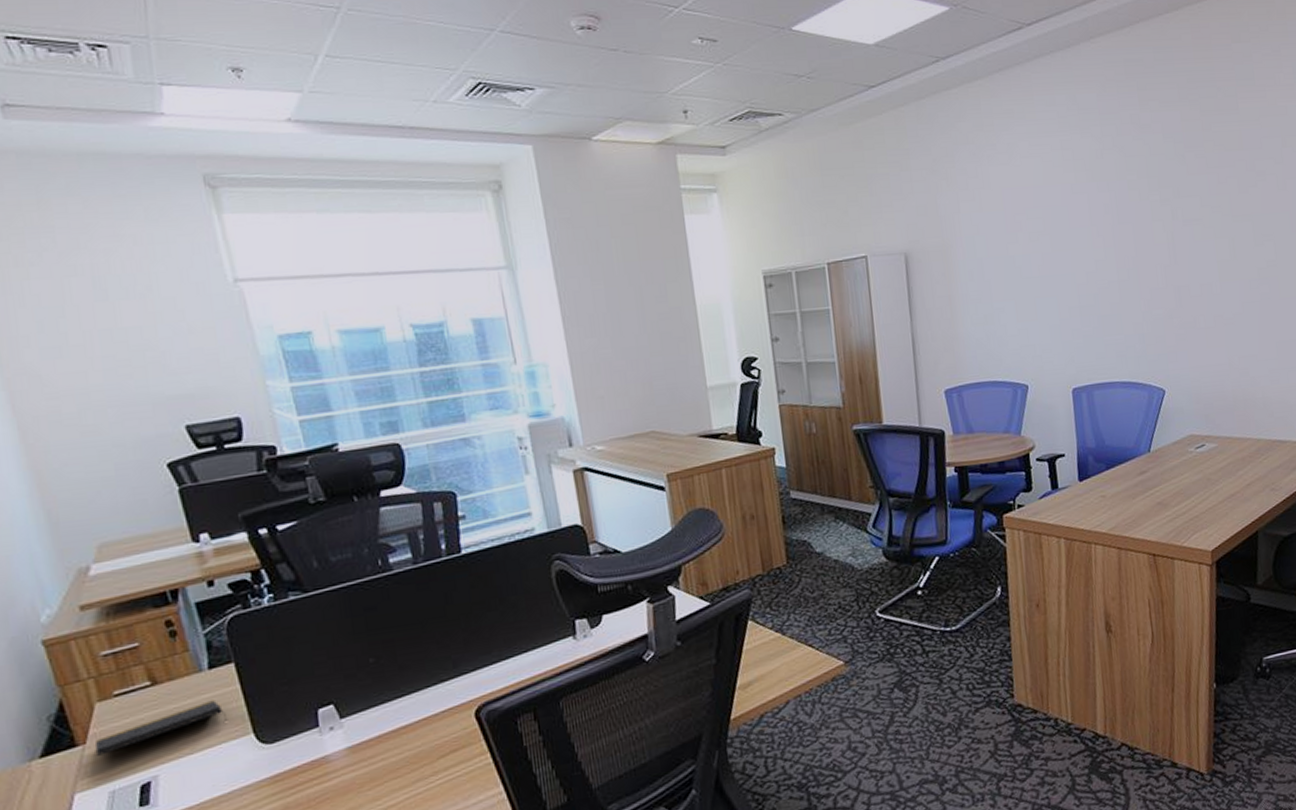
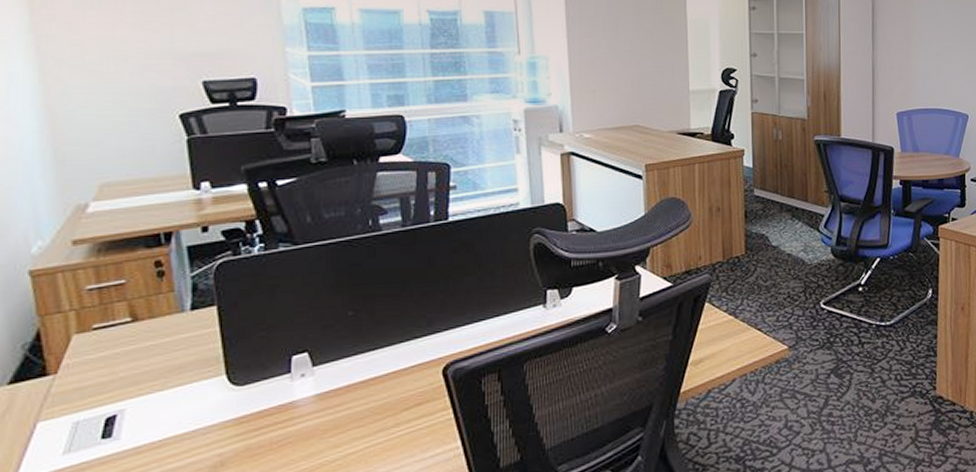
notepad: present [94,700,227,756] -> none [65,340,201,386]

